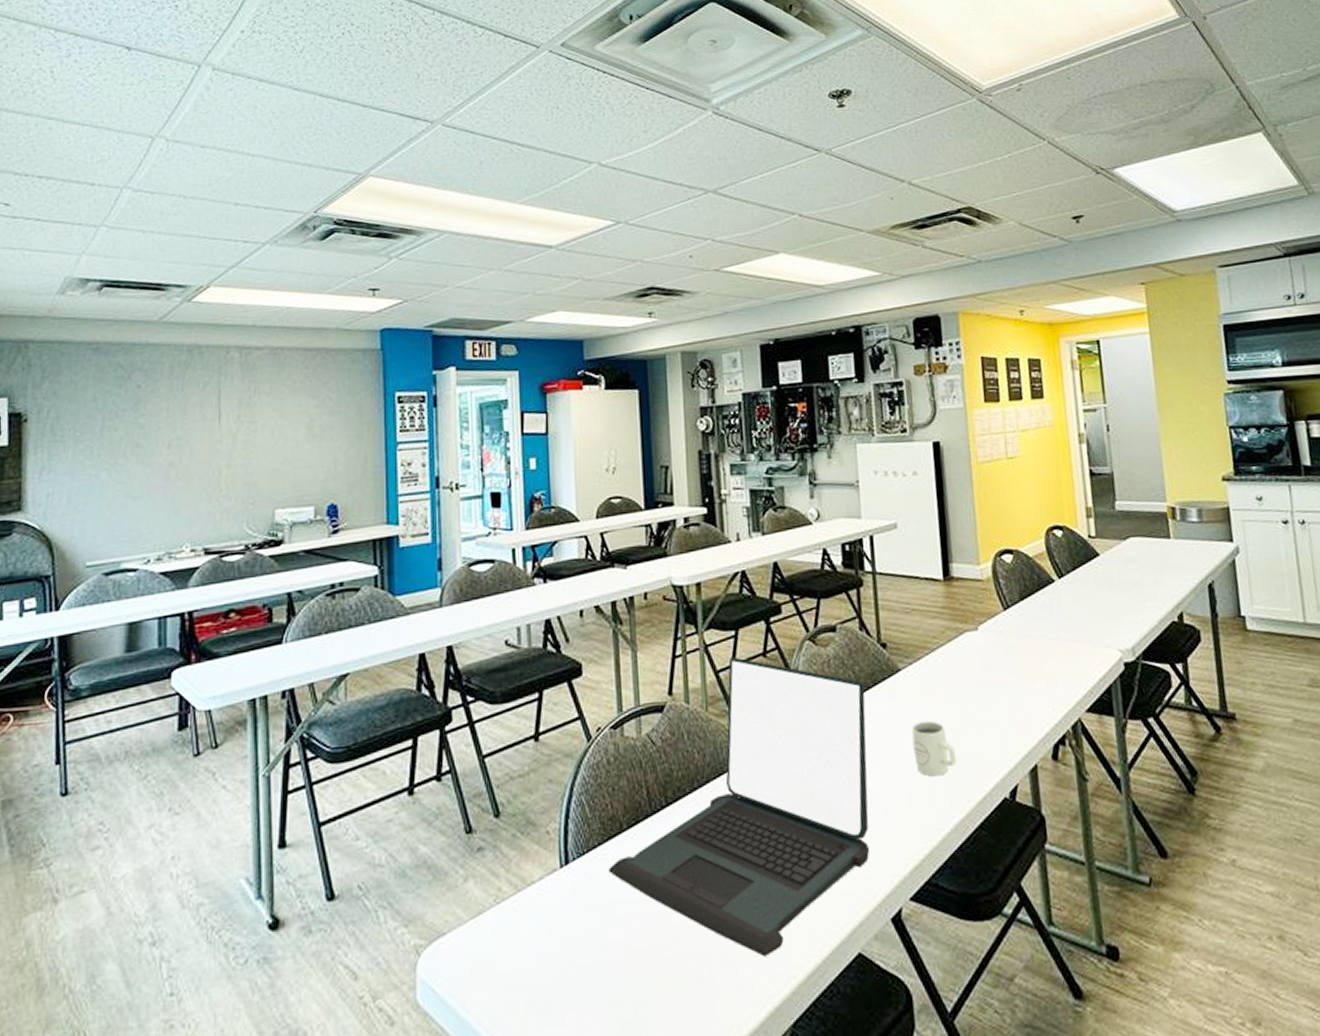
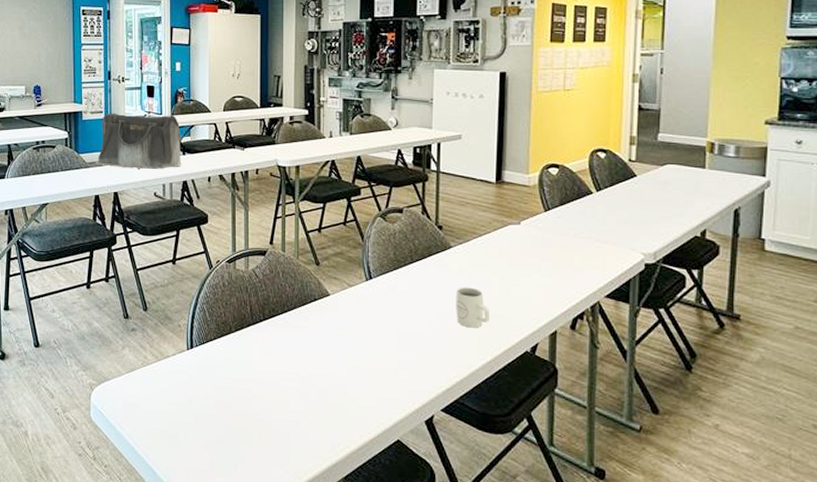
saddlebag: none [418,529,543,610] -> present [95,113,182,169]
laptop: present [608,657,870,957] -> none [220,223,421,430]

